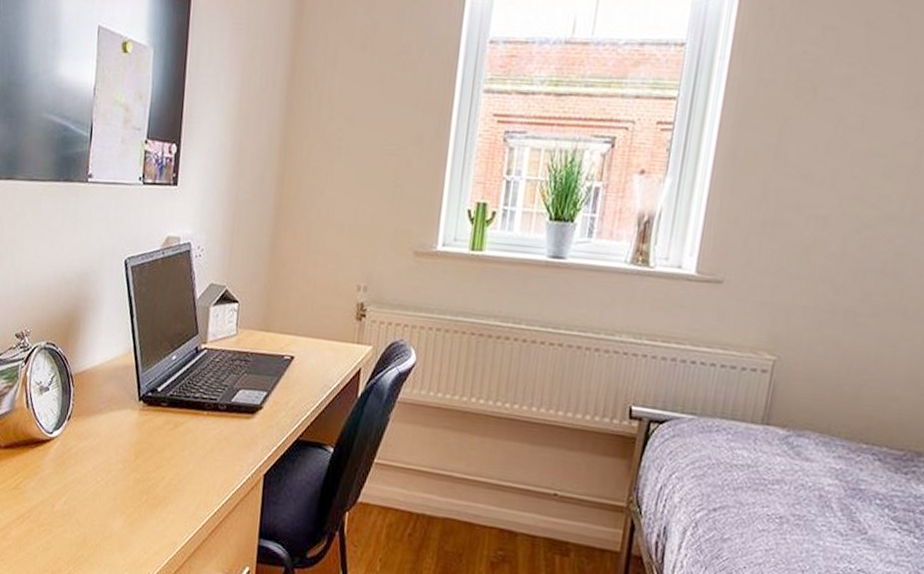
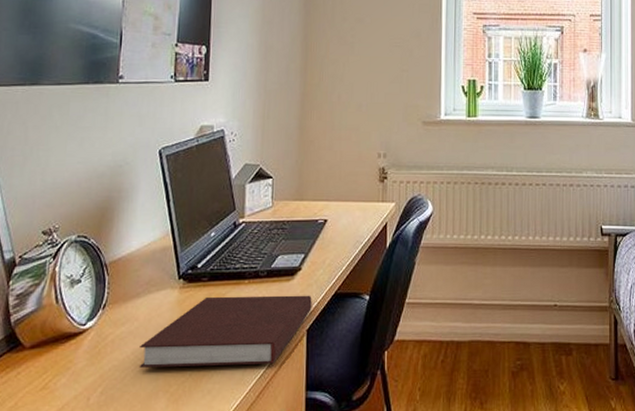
notebook: none [99,423,272,504] -> present [139,295,312,368]

